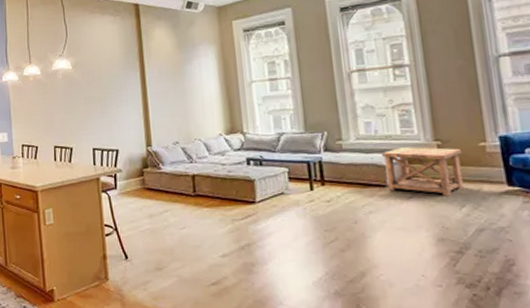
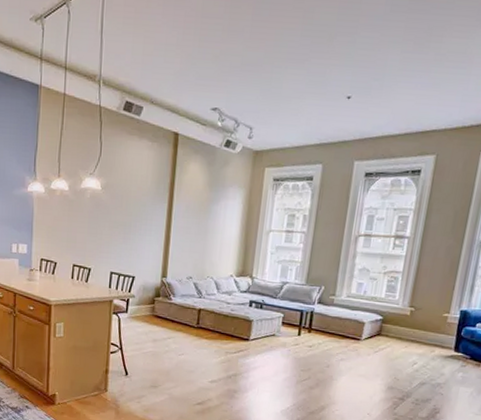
side table: present [382,147,464,196] -> none [361,309,429,354]

